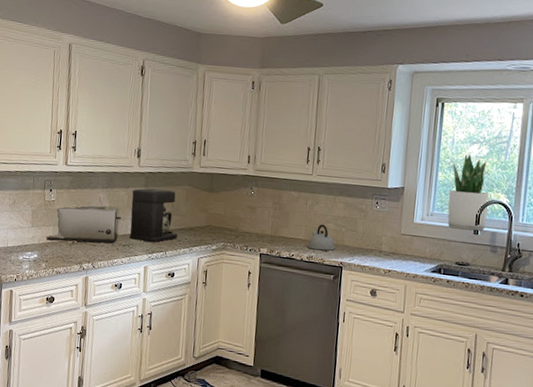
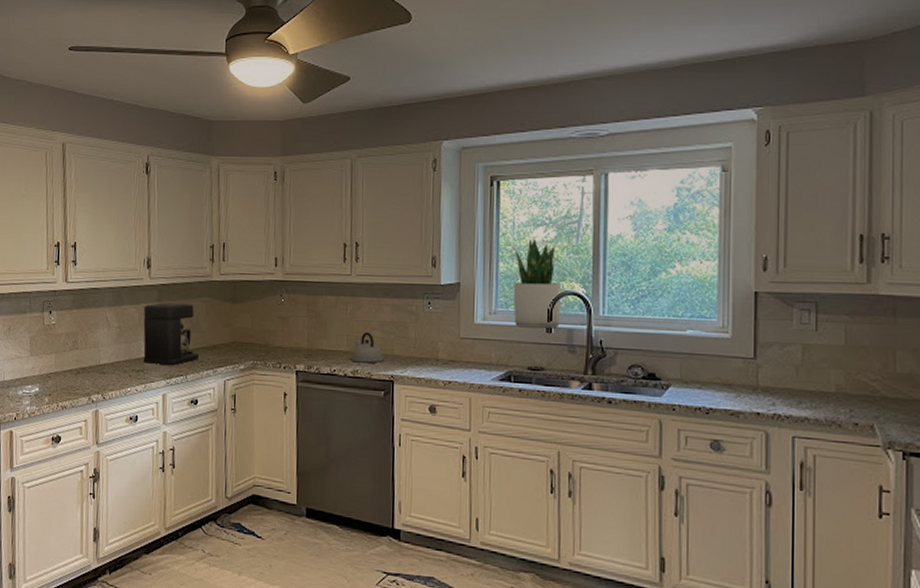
toaster: present [45,204,122,244] -> none [47,326,134,371]

